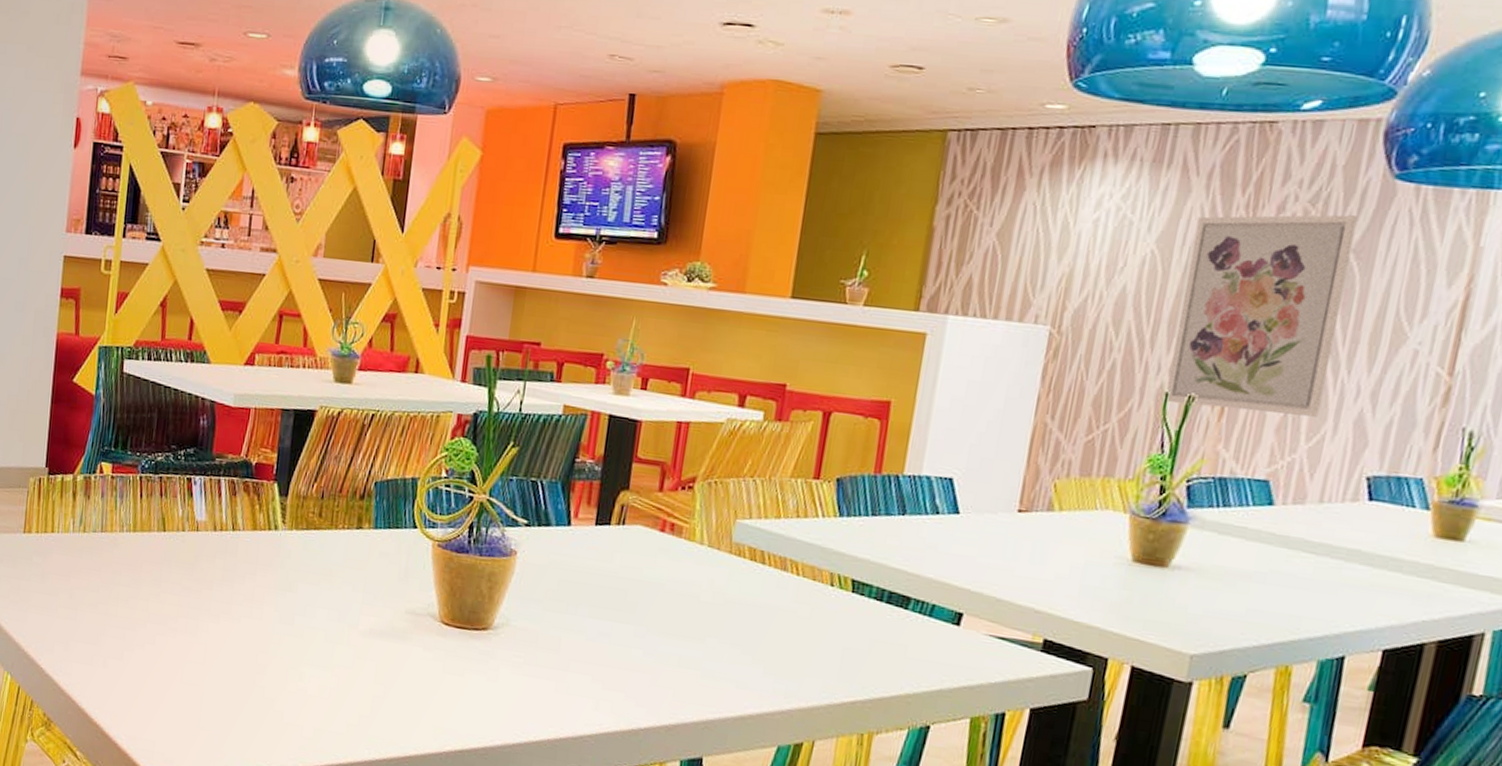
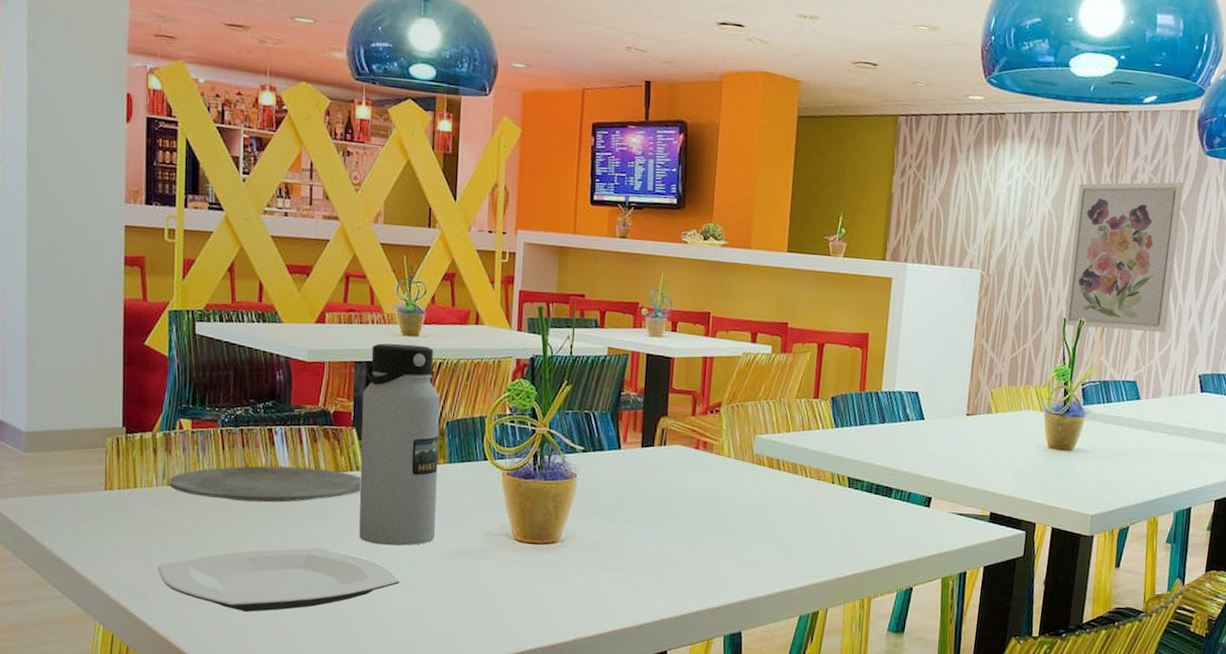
plate: none [67,609,312,678] -> present [157,548,400,612]
plate: none [85,516,279,560] -> present [169,466,361,503]
water bottle: none [272,390,370,619] -> present [359,343,440,546]

